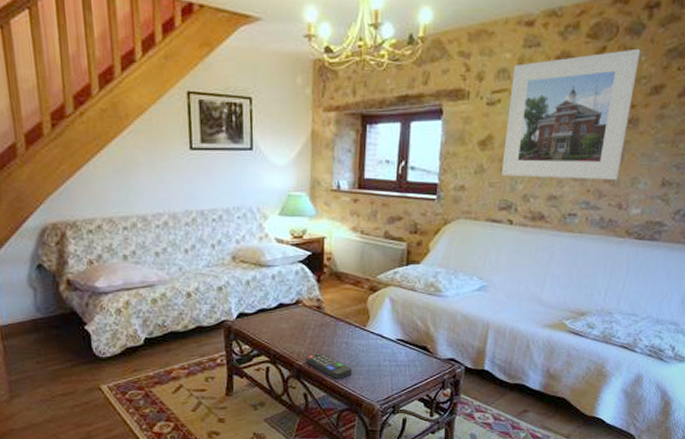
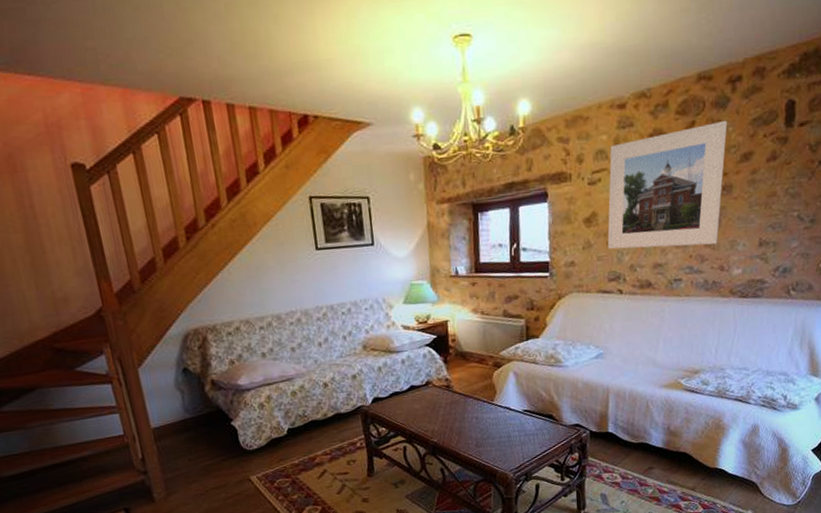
remote control: present [306,352,351,379] -> none [439,428,484,452]

